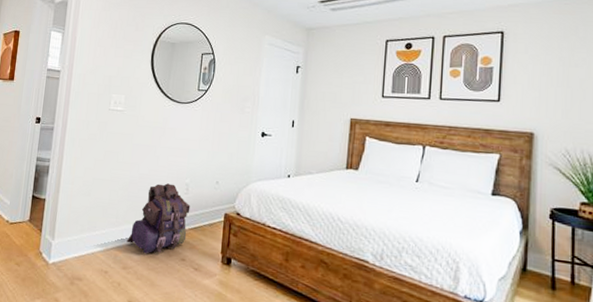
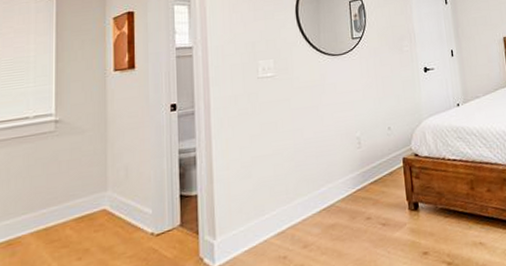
backpack: present [126,183,191,254] -> none [302,141,368,224]

